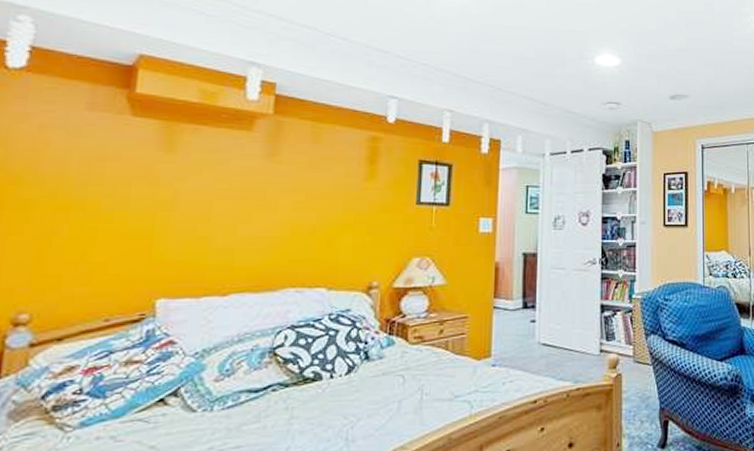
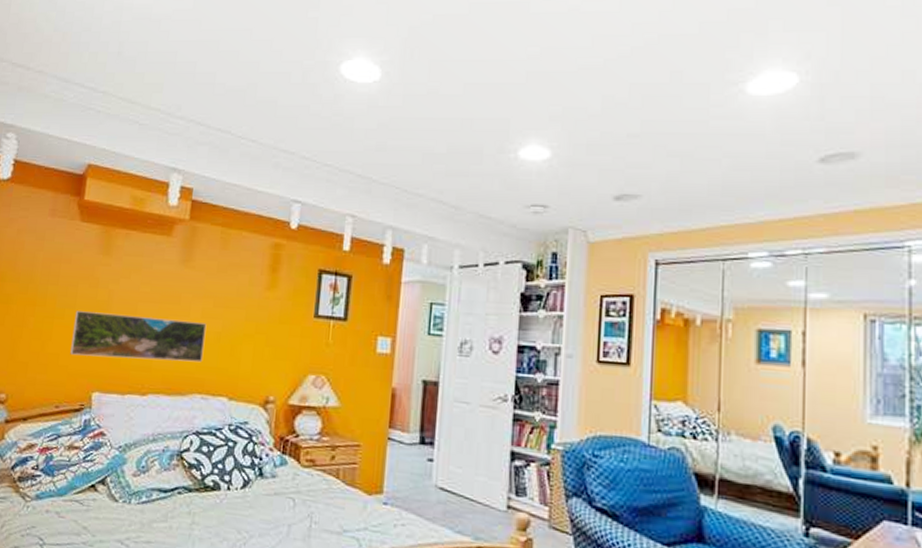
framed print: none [123,213,299,261] -> present [70,311,207,363]

